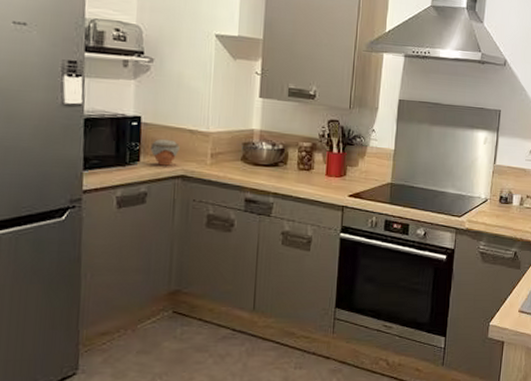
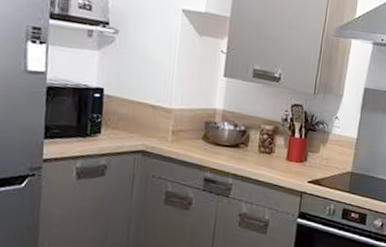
jar: present [150,138,180,166] -> none [112,112,141,140]

